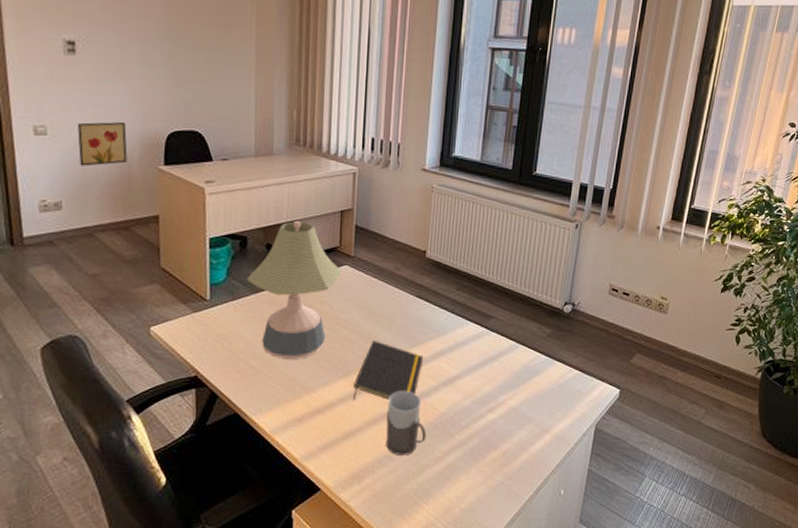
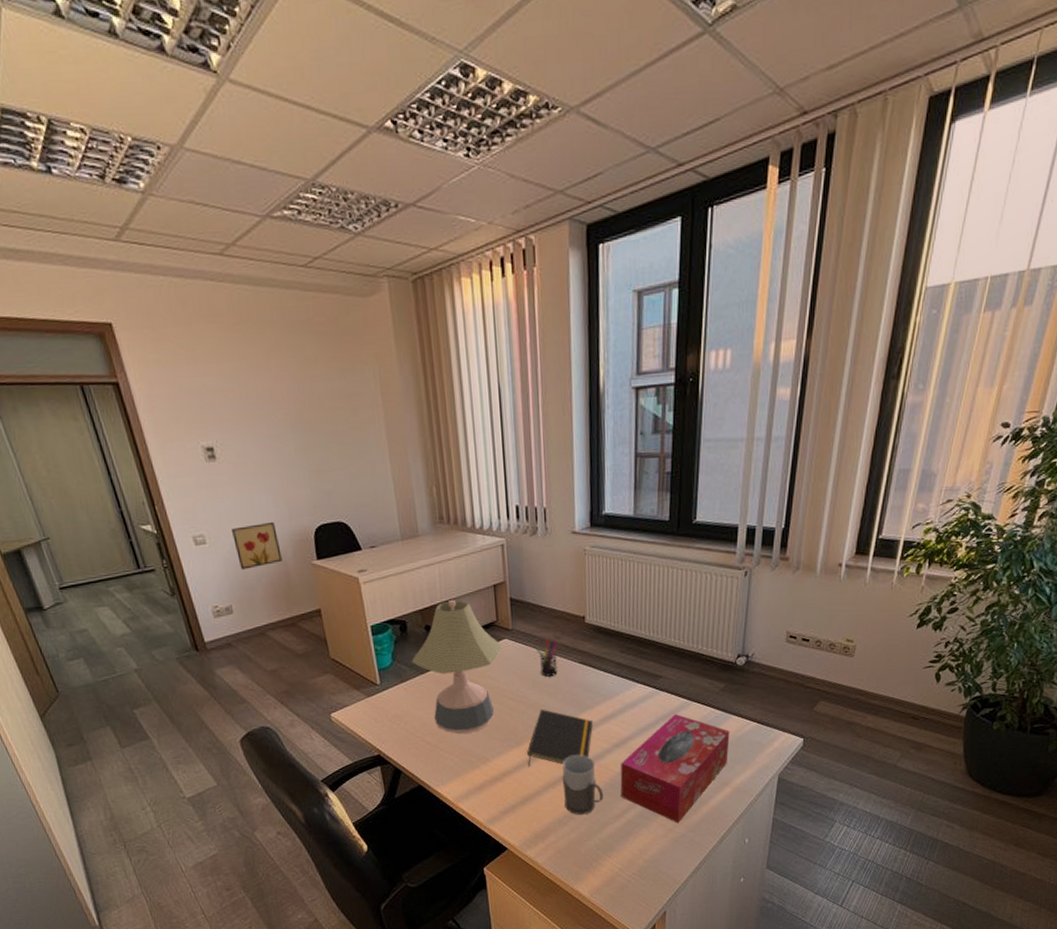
pen holder: none [375,269,397,307] -> present [535,639,557,677]
tissue box: none [443,356,553,470] -> present [620,714,730,823]

